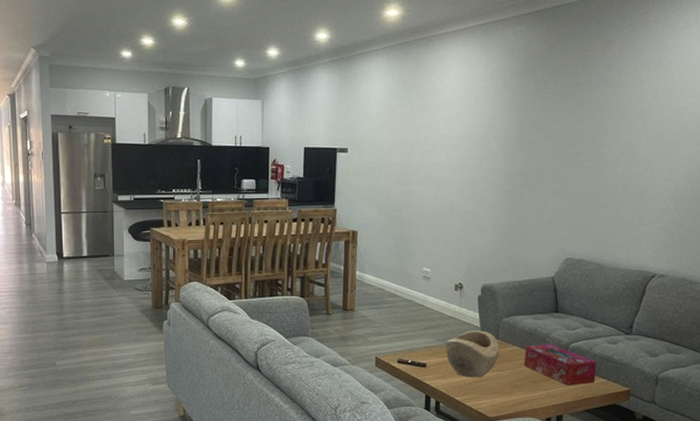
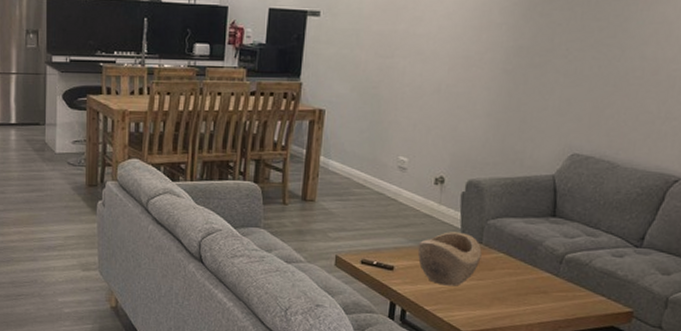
tissue box: present [524,344,597,386] -> none [509,252,597,302]

